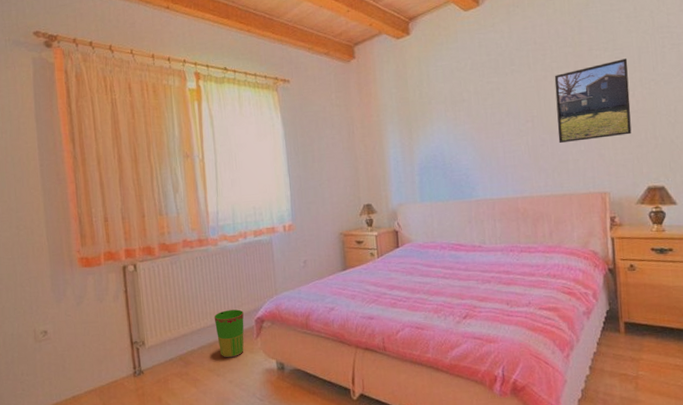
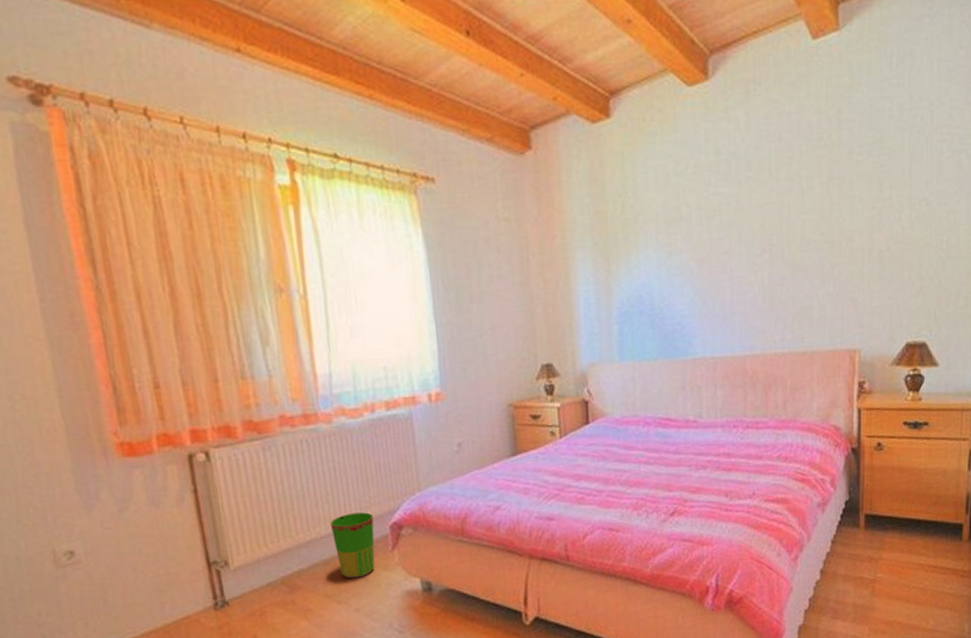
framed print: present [554,58,632,144] -> none [802,168,896,283]

